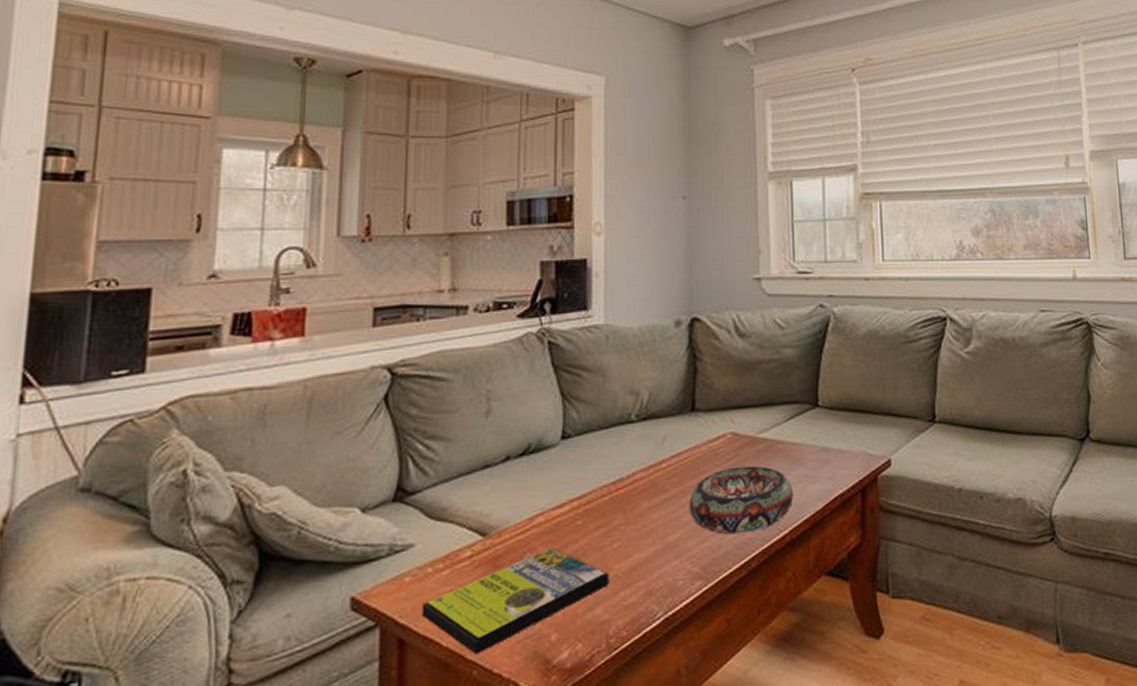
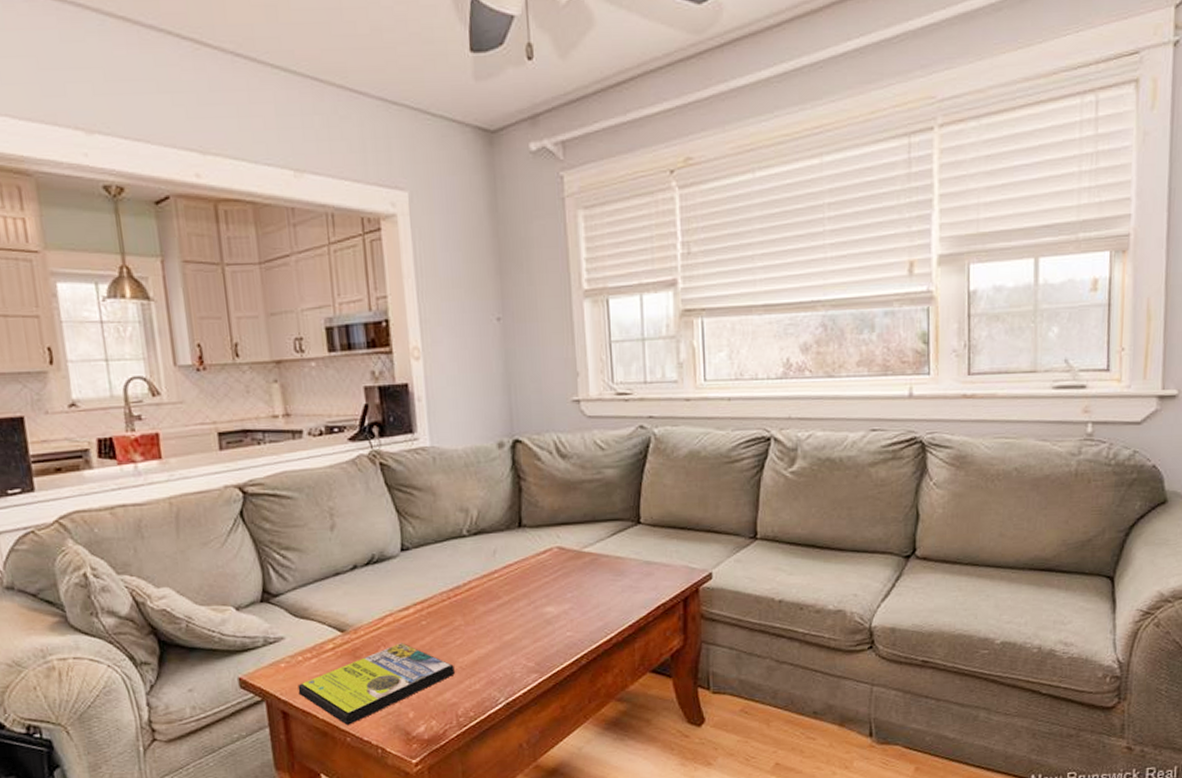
decorative bowl: present [689,465,794,535] -> none [521,576,619,636]

